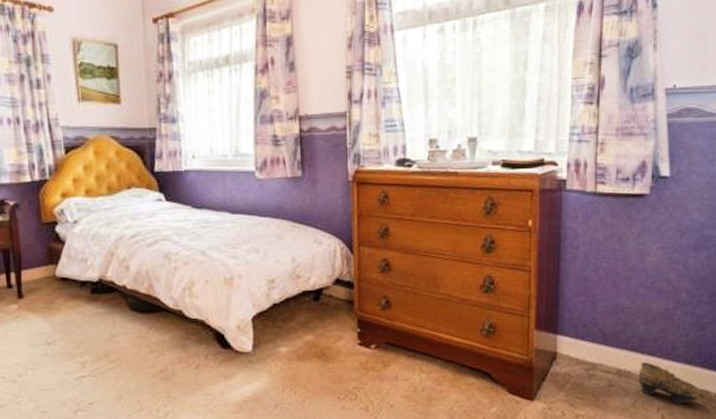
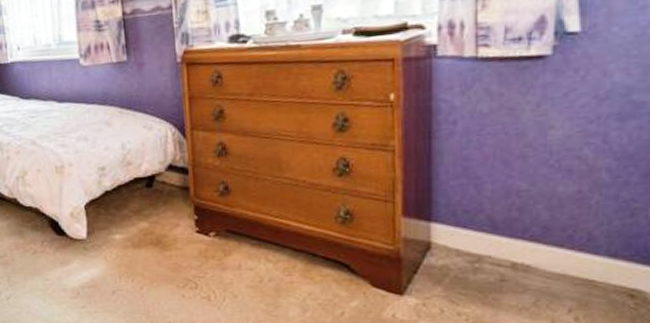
shoe: present [638,362,700,405] -> none [541,254,629,306]

